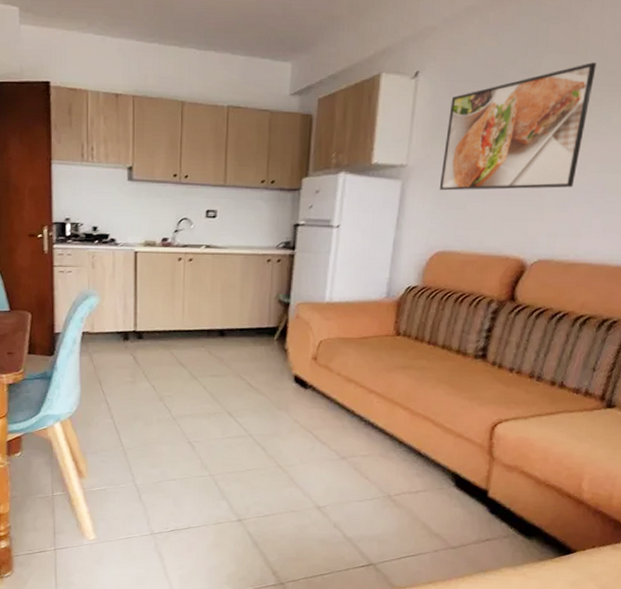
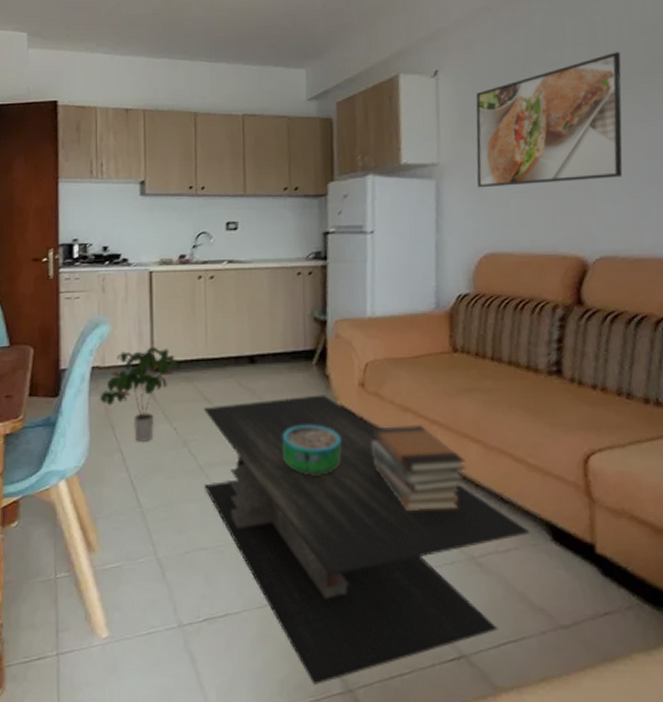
potted plant: none [90,317,160,397] -> present [100,346,181,443]
coffee table: none [176,365,437,579] -> present [204,394,529,685]
decorative bowl: none [243,389,292,429] -> present [282,425,342,476]
book stack: none [316,392,394,460] -> present [371,424,466,511]

